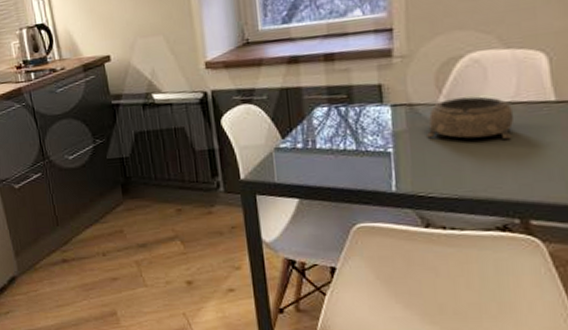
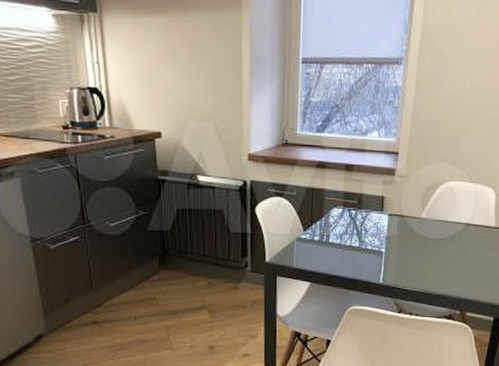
decorative bowl: present [427,96,515,140] -> none [410,215,469,252]

